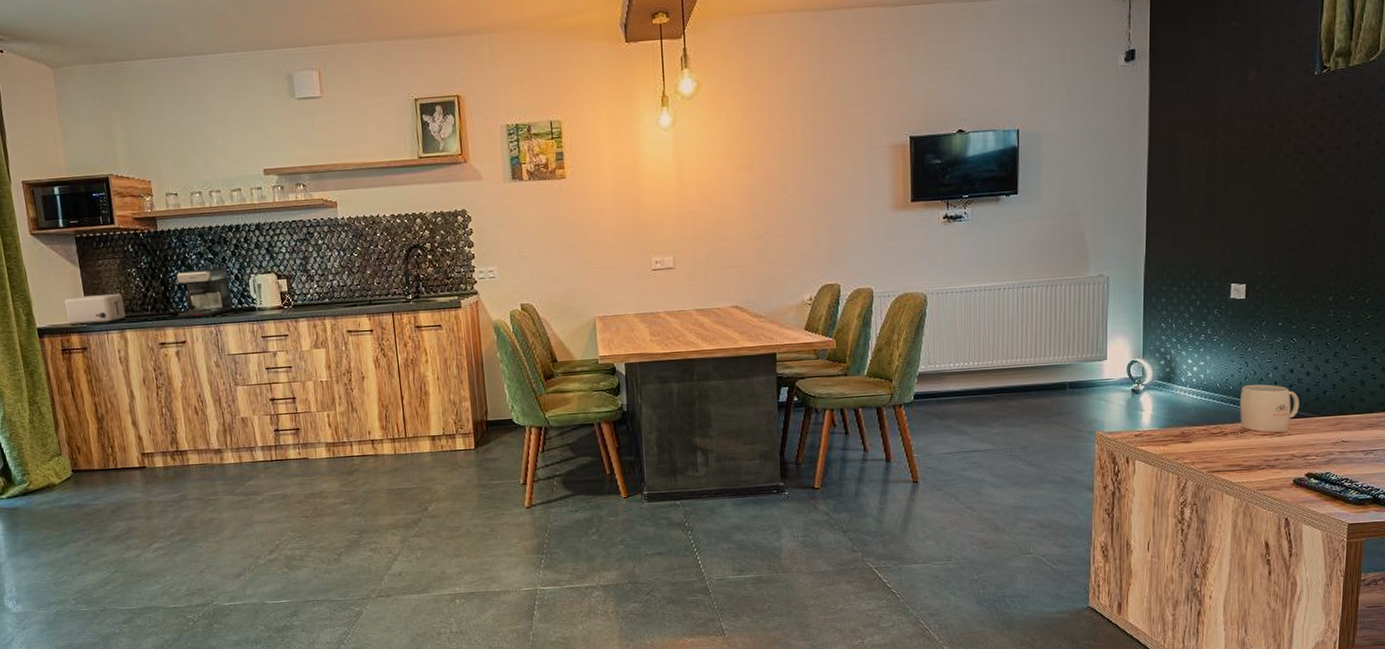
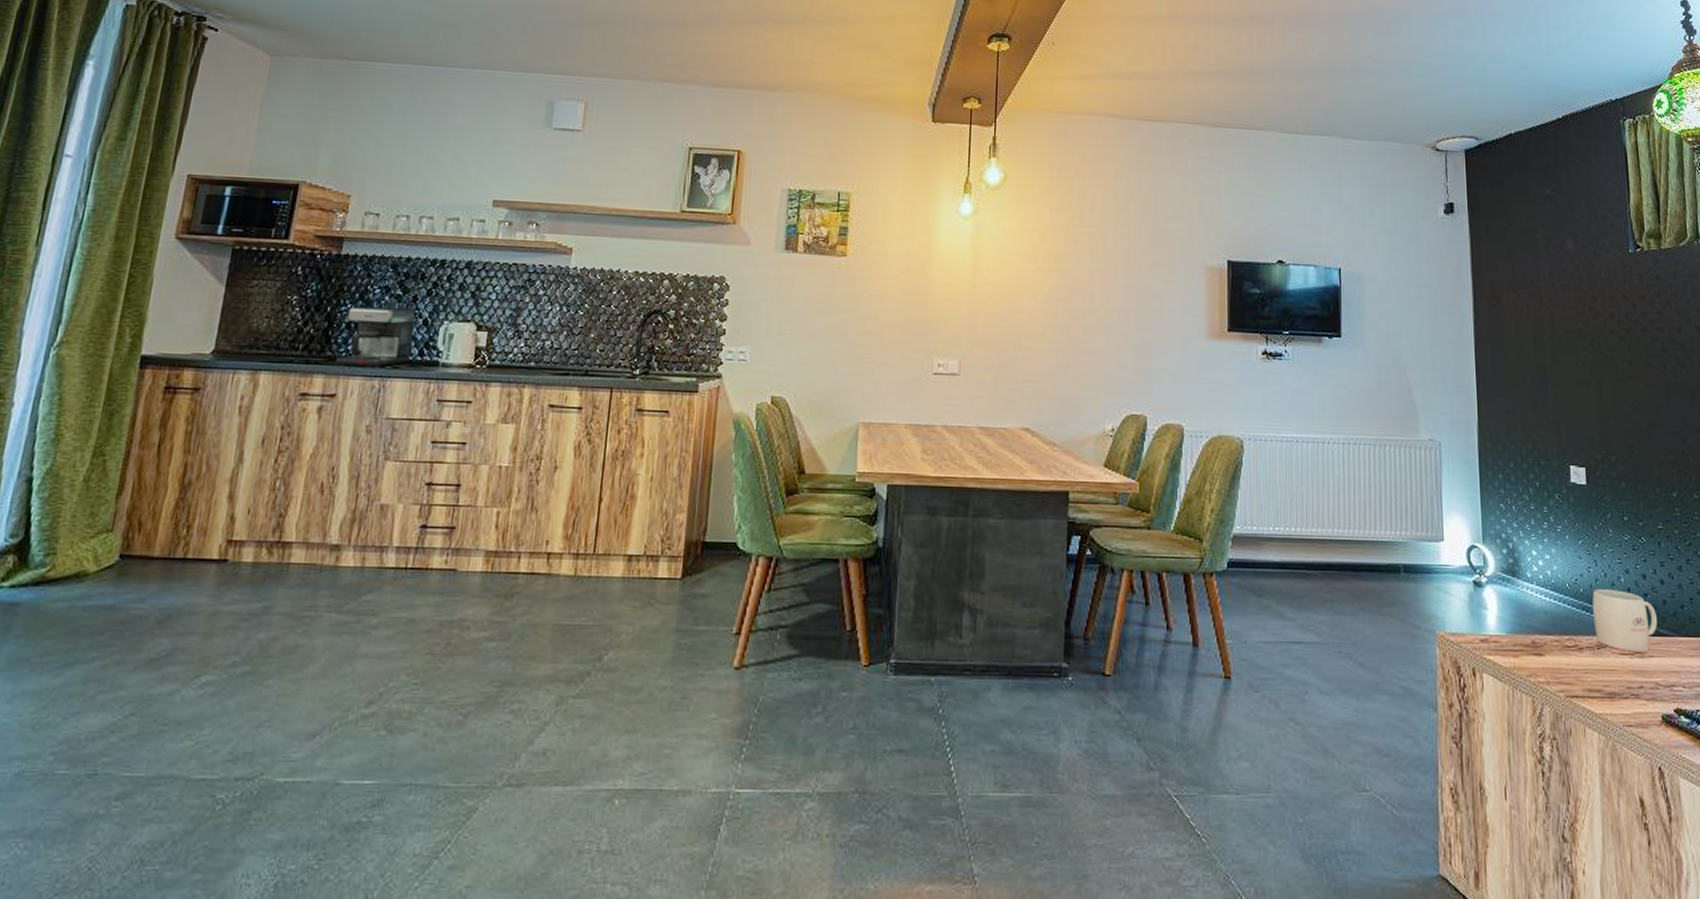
toaster: present [64,294,126,327] -> none [186,321,270,362]

